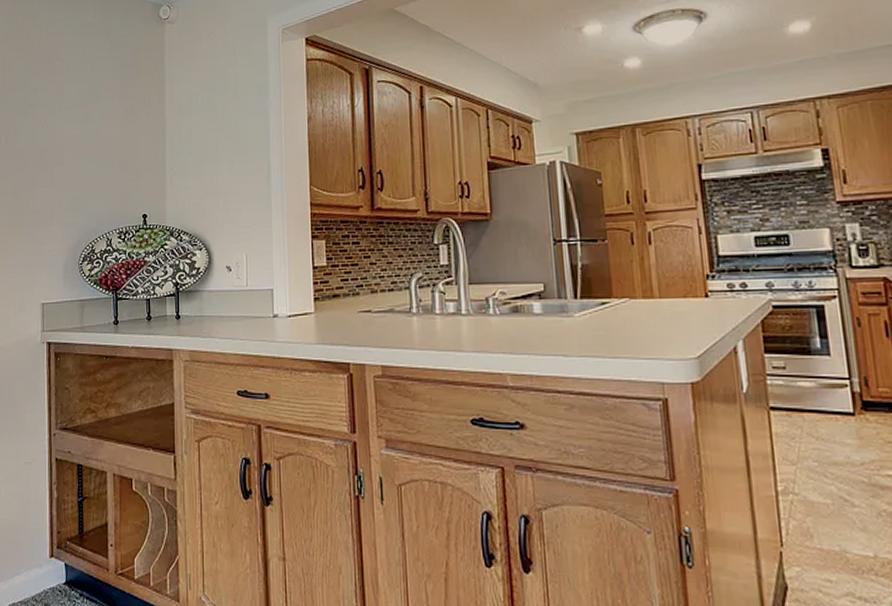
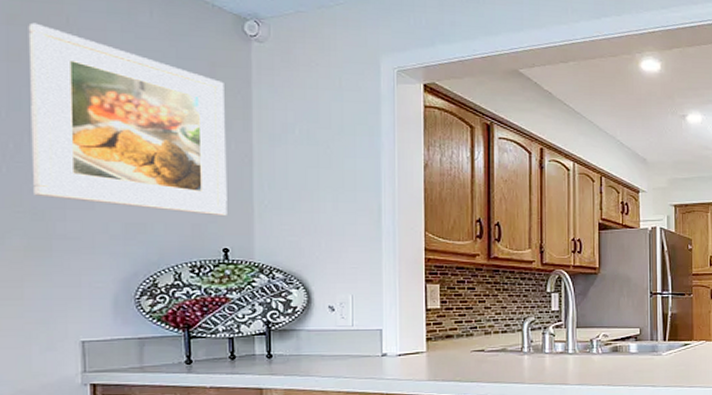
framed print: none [15,37,146,185] -> present [28,22,227,217]

